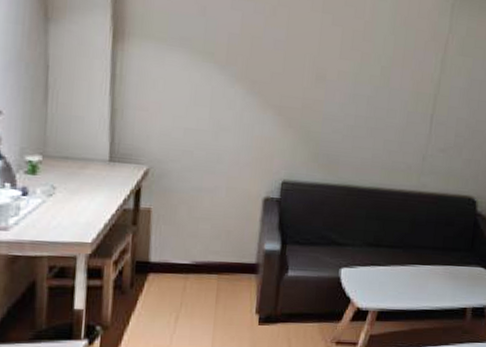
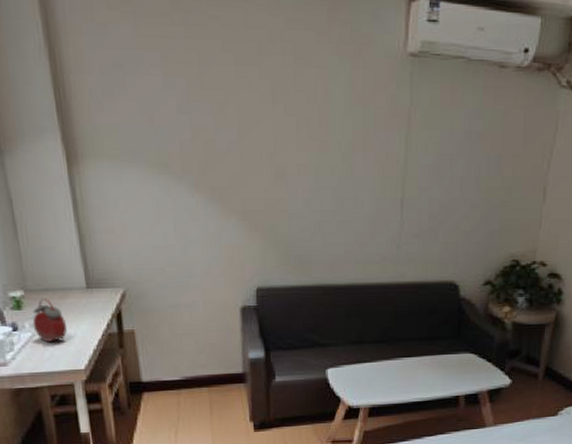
alarm clock: none [44,166,81,212] -> present [32,298,67,342]

